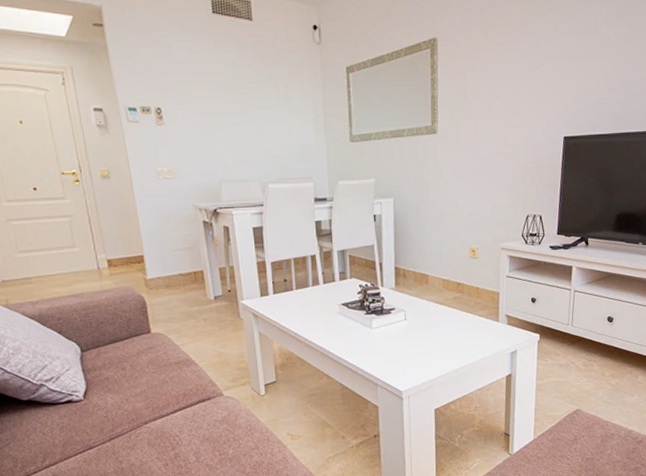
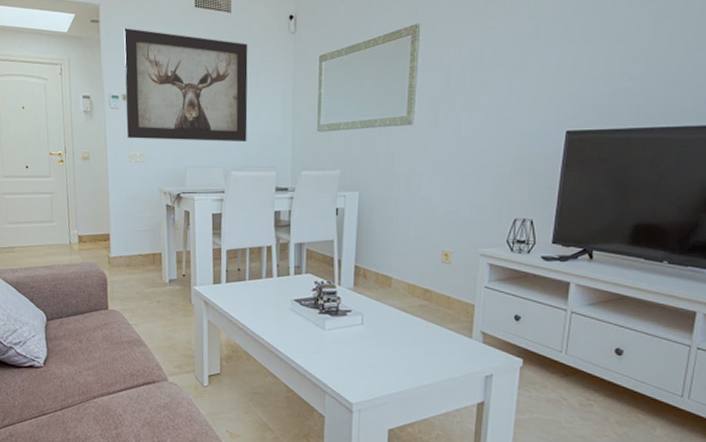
wall art: none [134,34,282,155] -> present [123,28,248,142]

